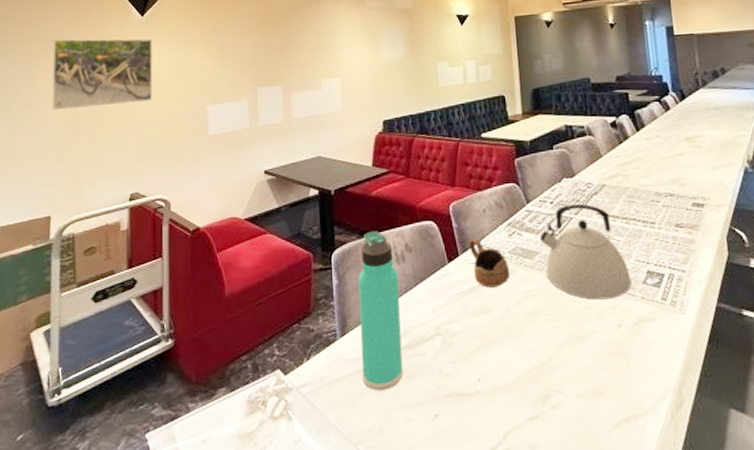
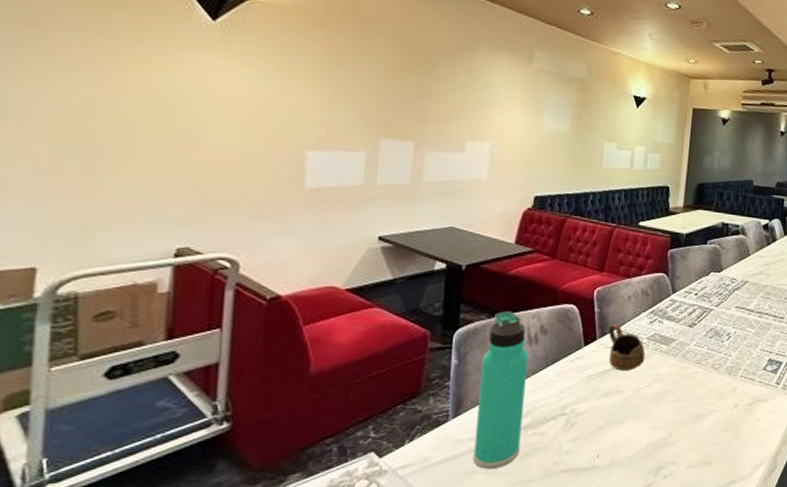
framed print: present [52,39,153,110] -> none [45,26,227,134]
kettle: present [539,204,632,300] -> none [678,297,754,383]

